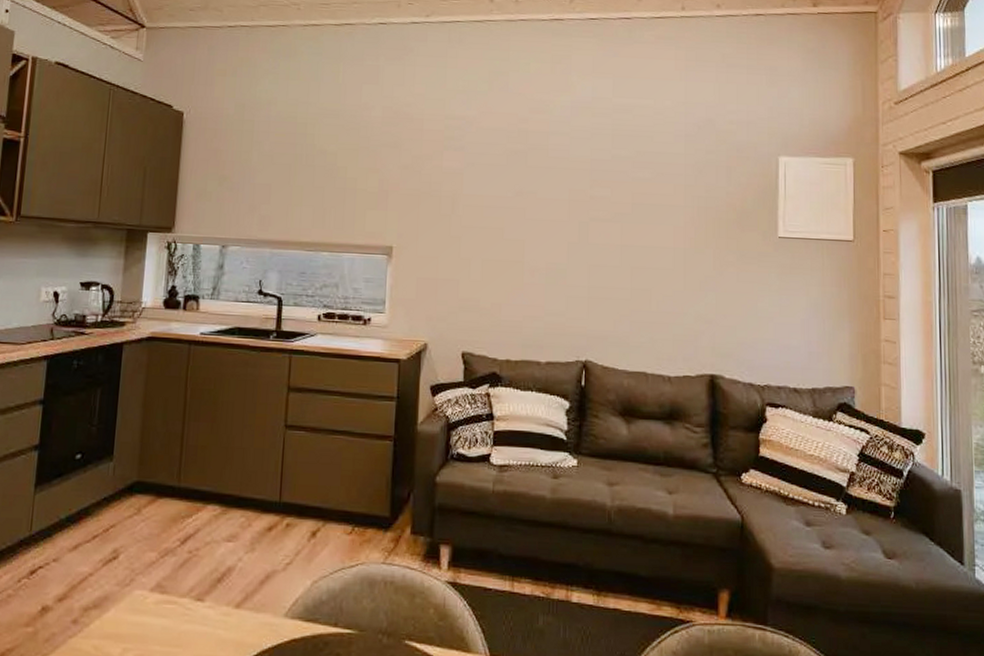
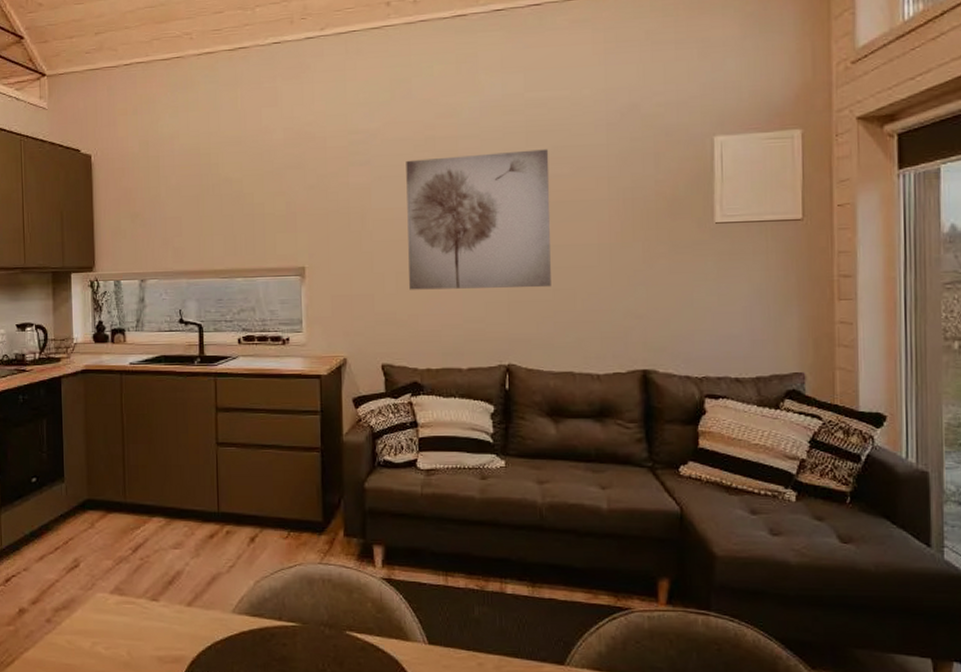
wall art: none [494,150,632,287] -> present [406,149,551,290]

